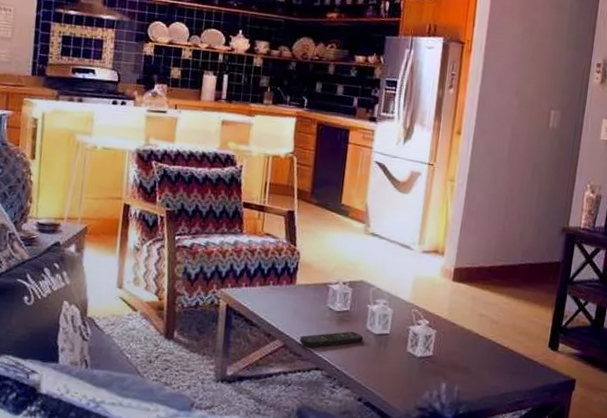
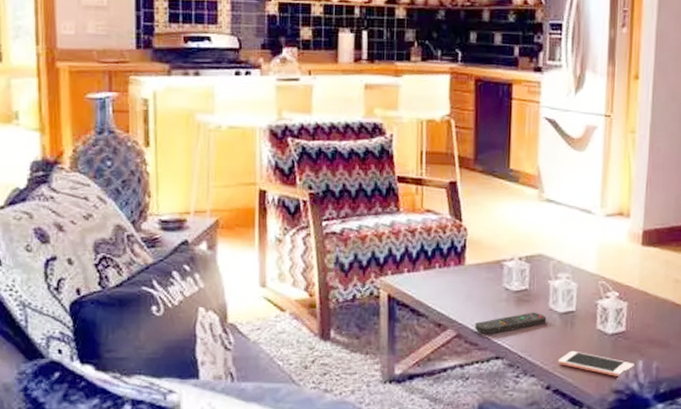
cell phone: none [370,368,438,397] -> present [557,350,634,378]

